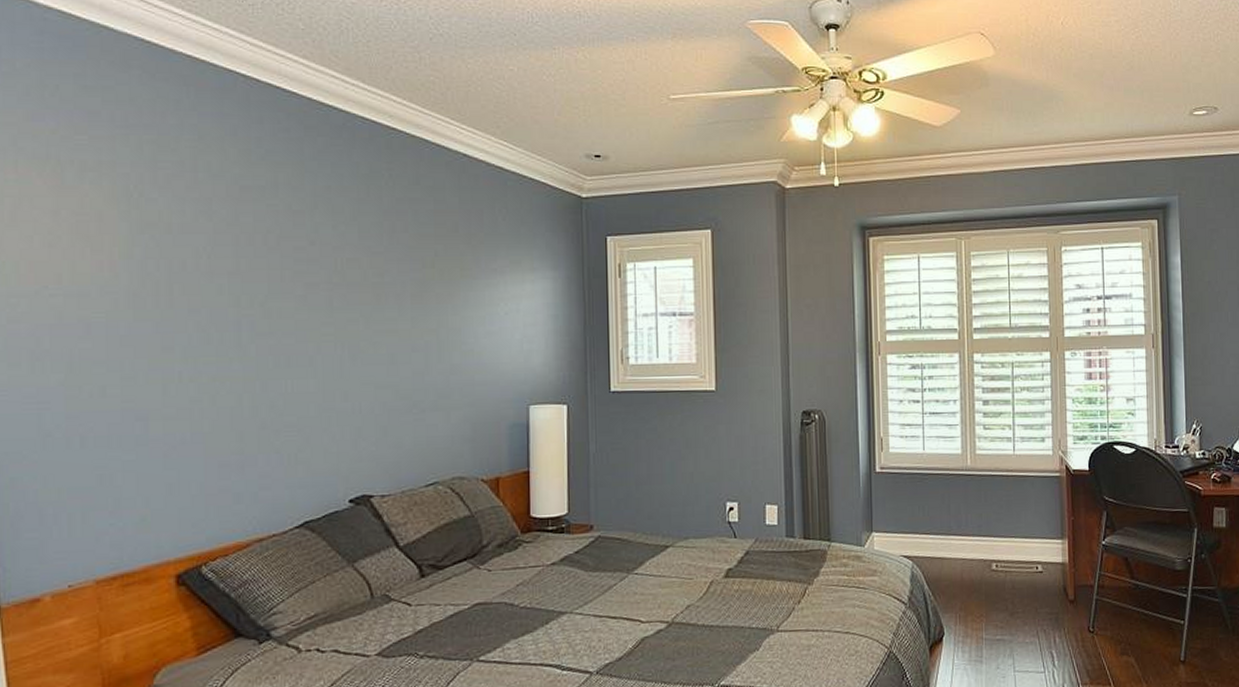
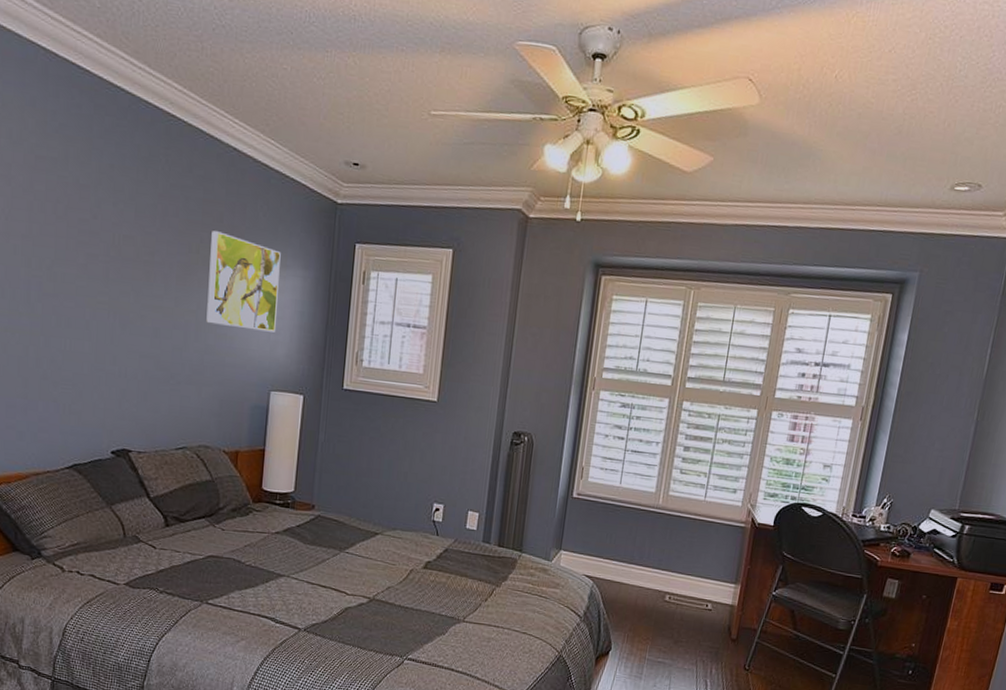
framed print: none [447,242,528,342] -> present [206,231,281,332]

